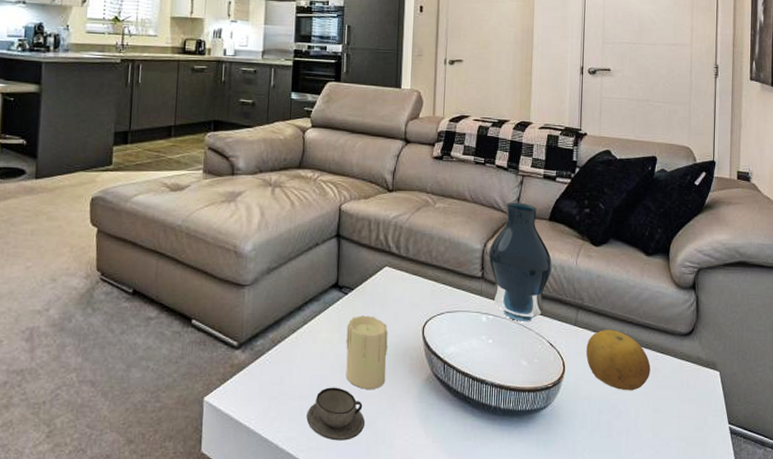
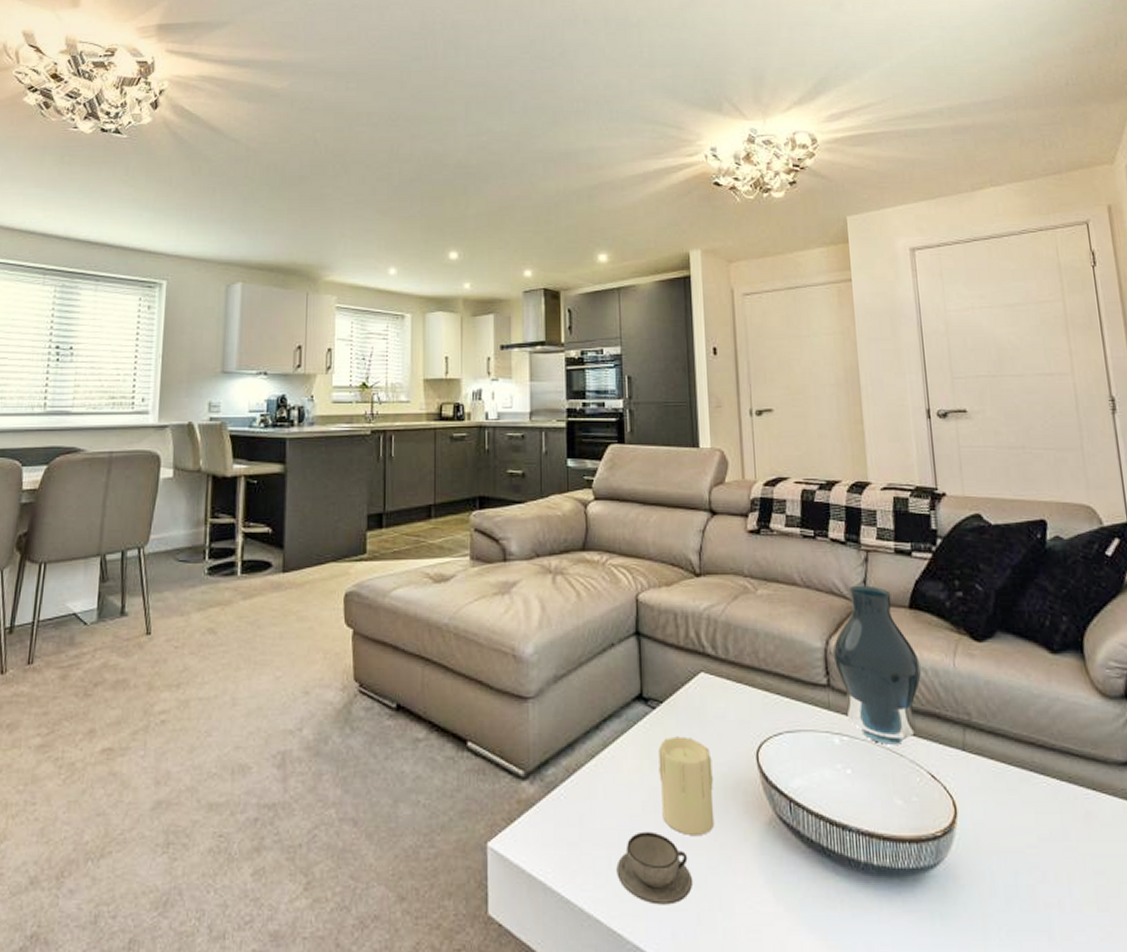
fruit: present [586,330,651,391] -> none [983,756,1082,844]

